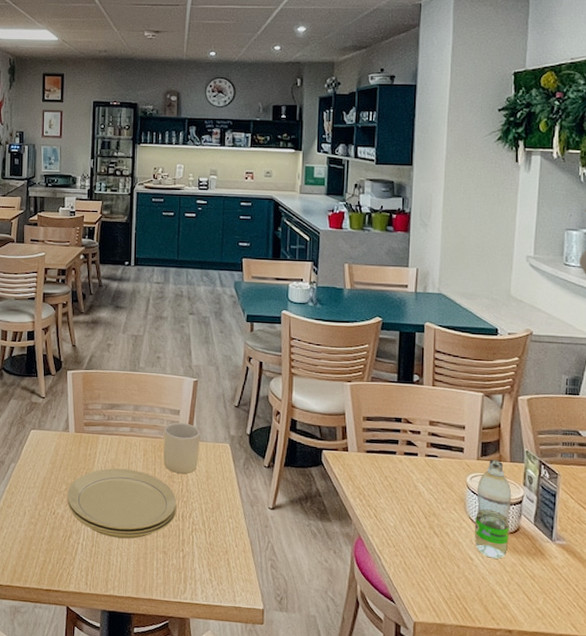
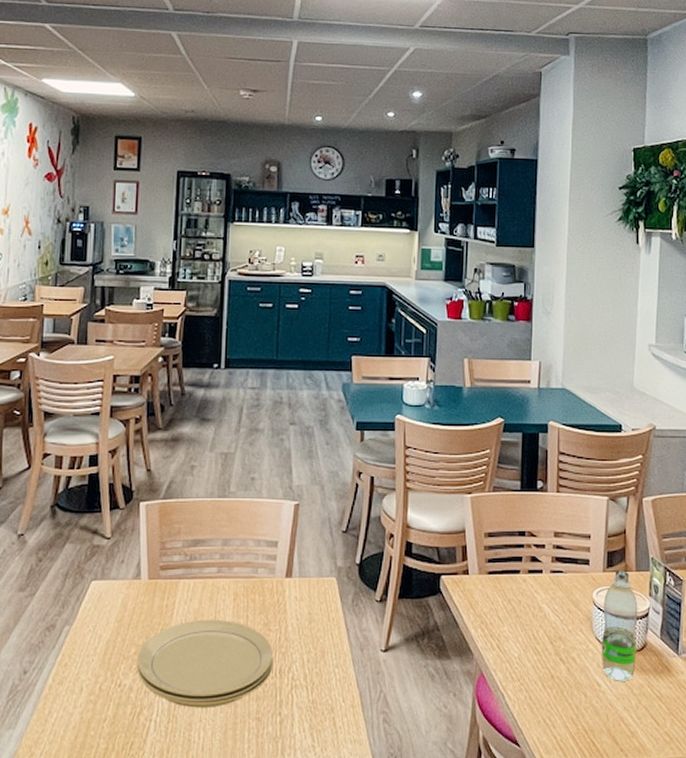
mug: present [163,422,201,474] -> none [257,556,303,620]

